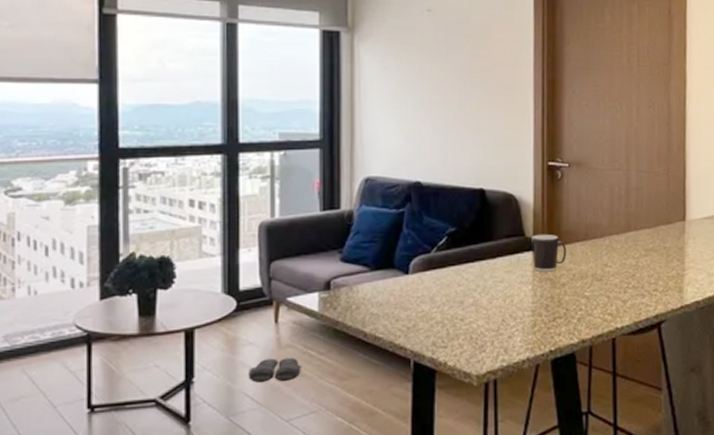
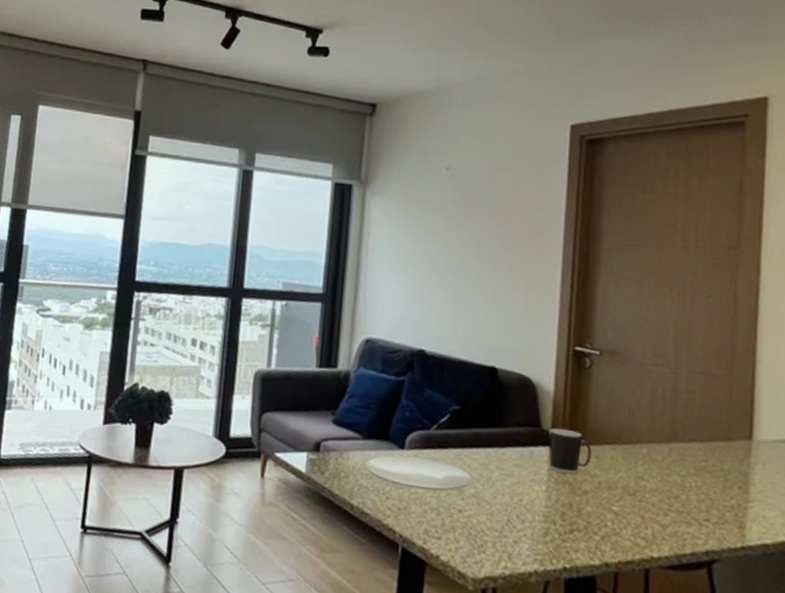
slippers: present [248,358,302,382] -> none [230,513,284,541]
plate: none [374,279,469,308] -> present [365,455,471,491]

